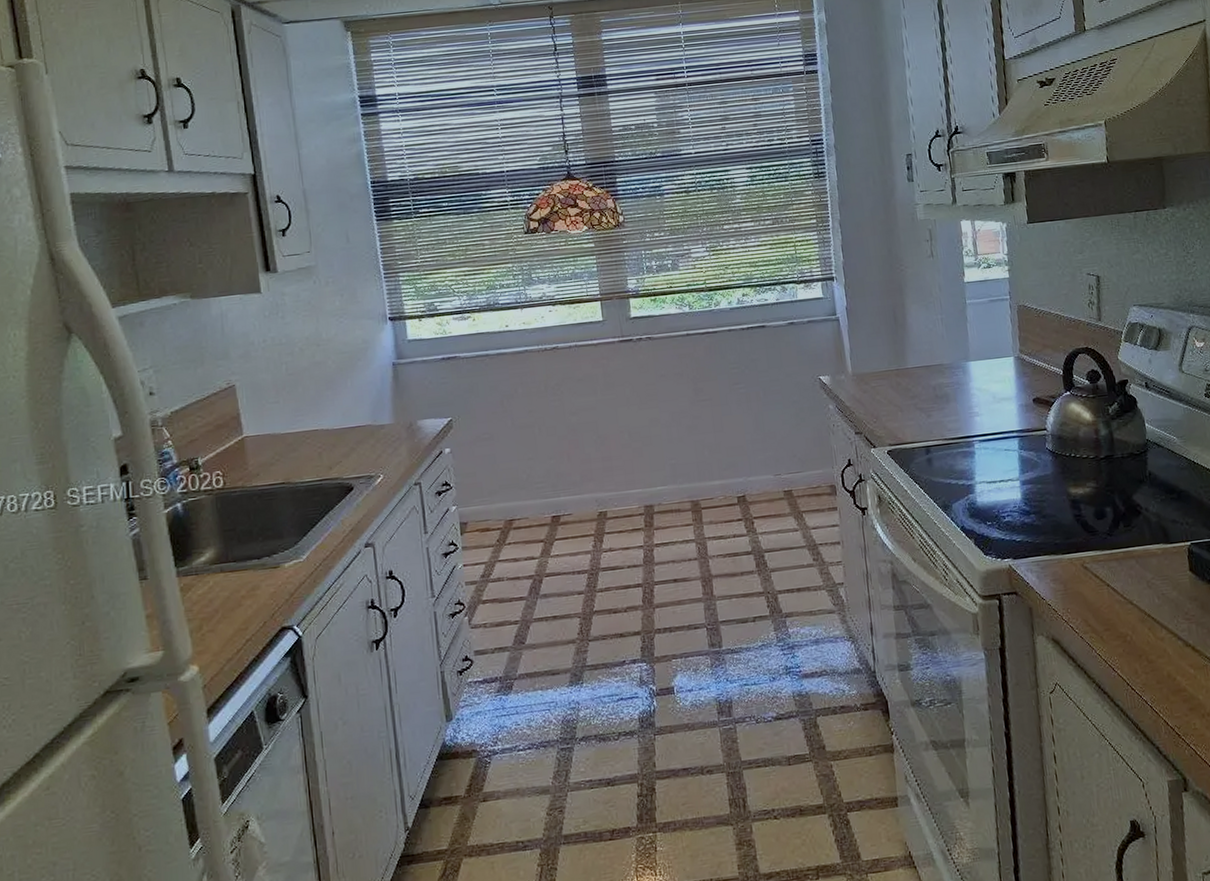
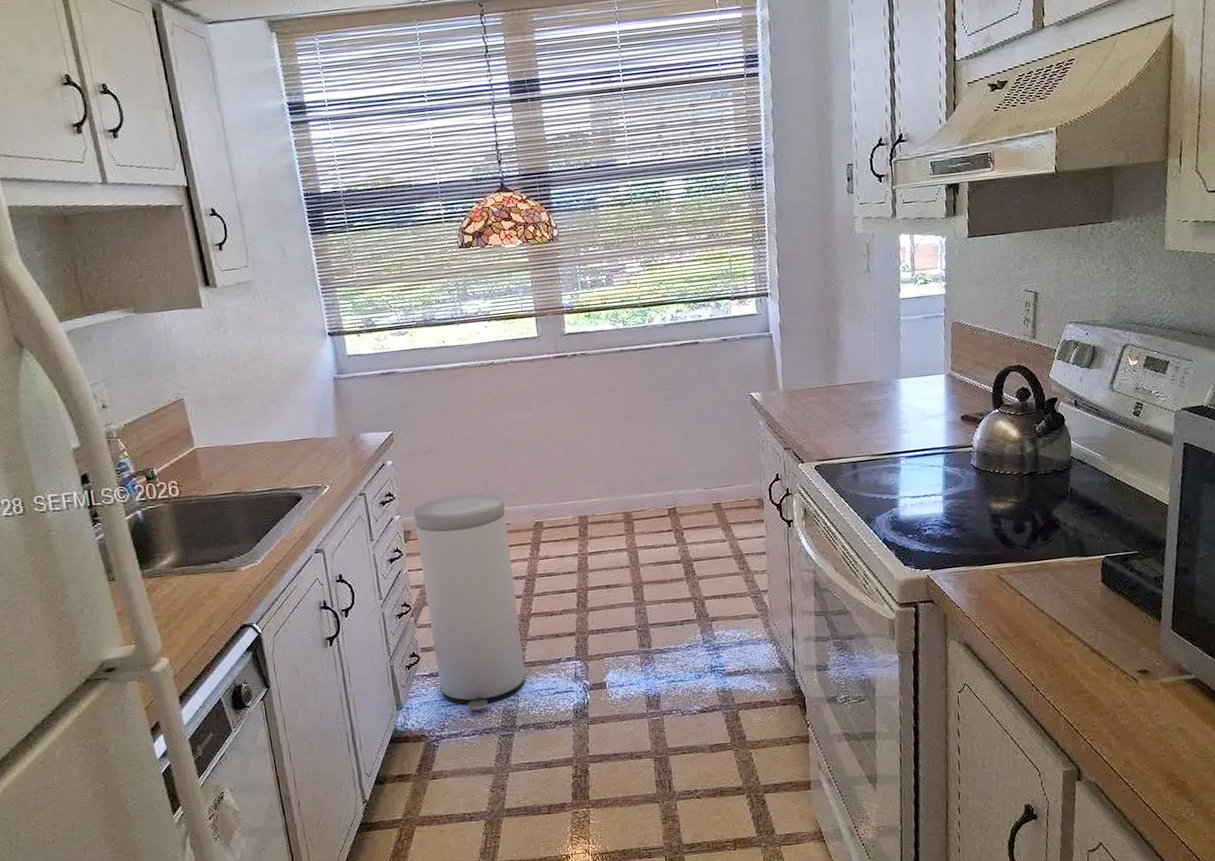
pedal bin: none [471,482,588,722] -> present [413,493,526,711]

